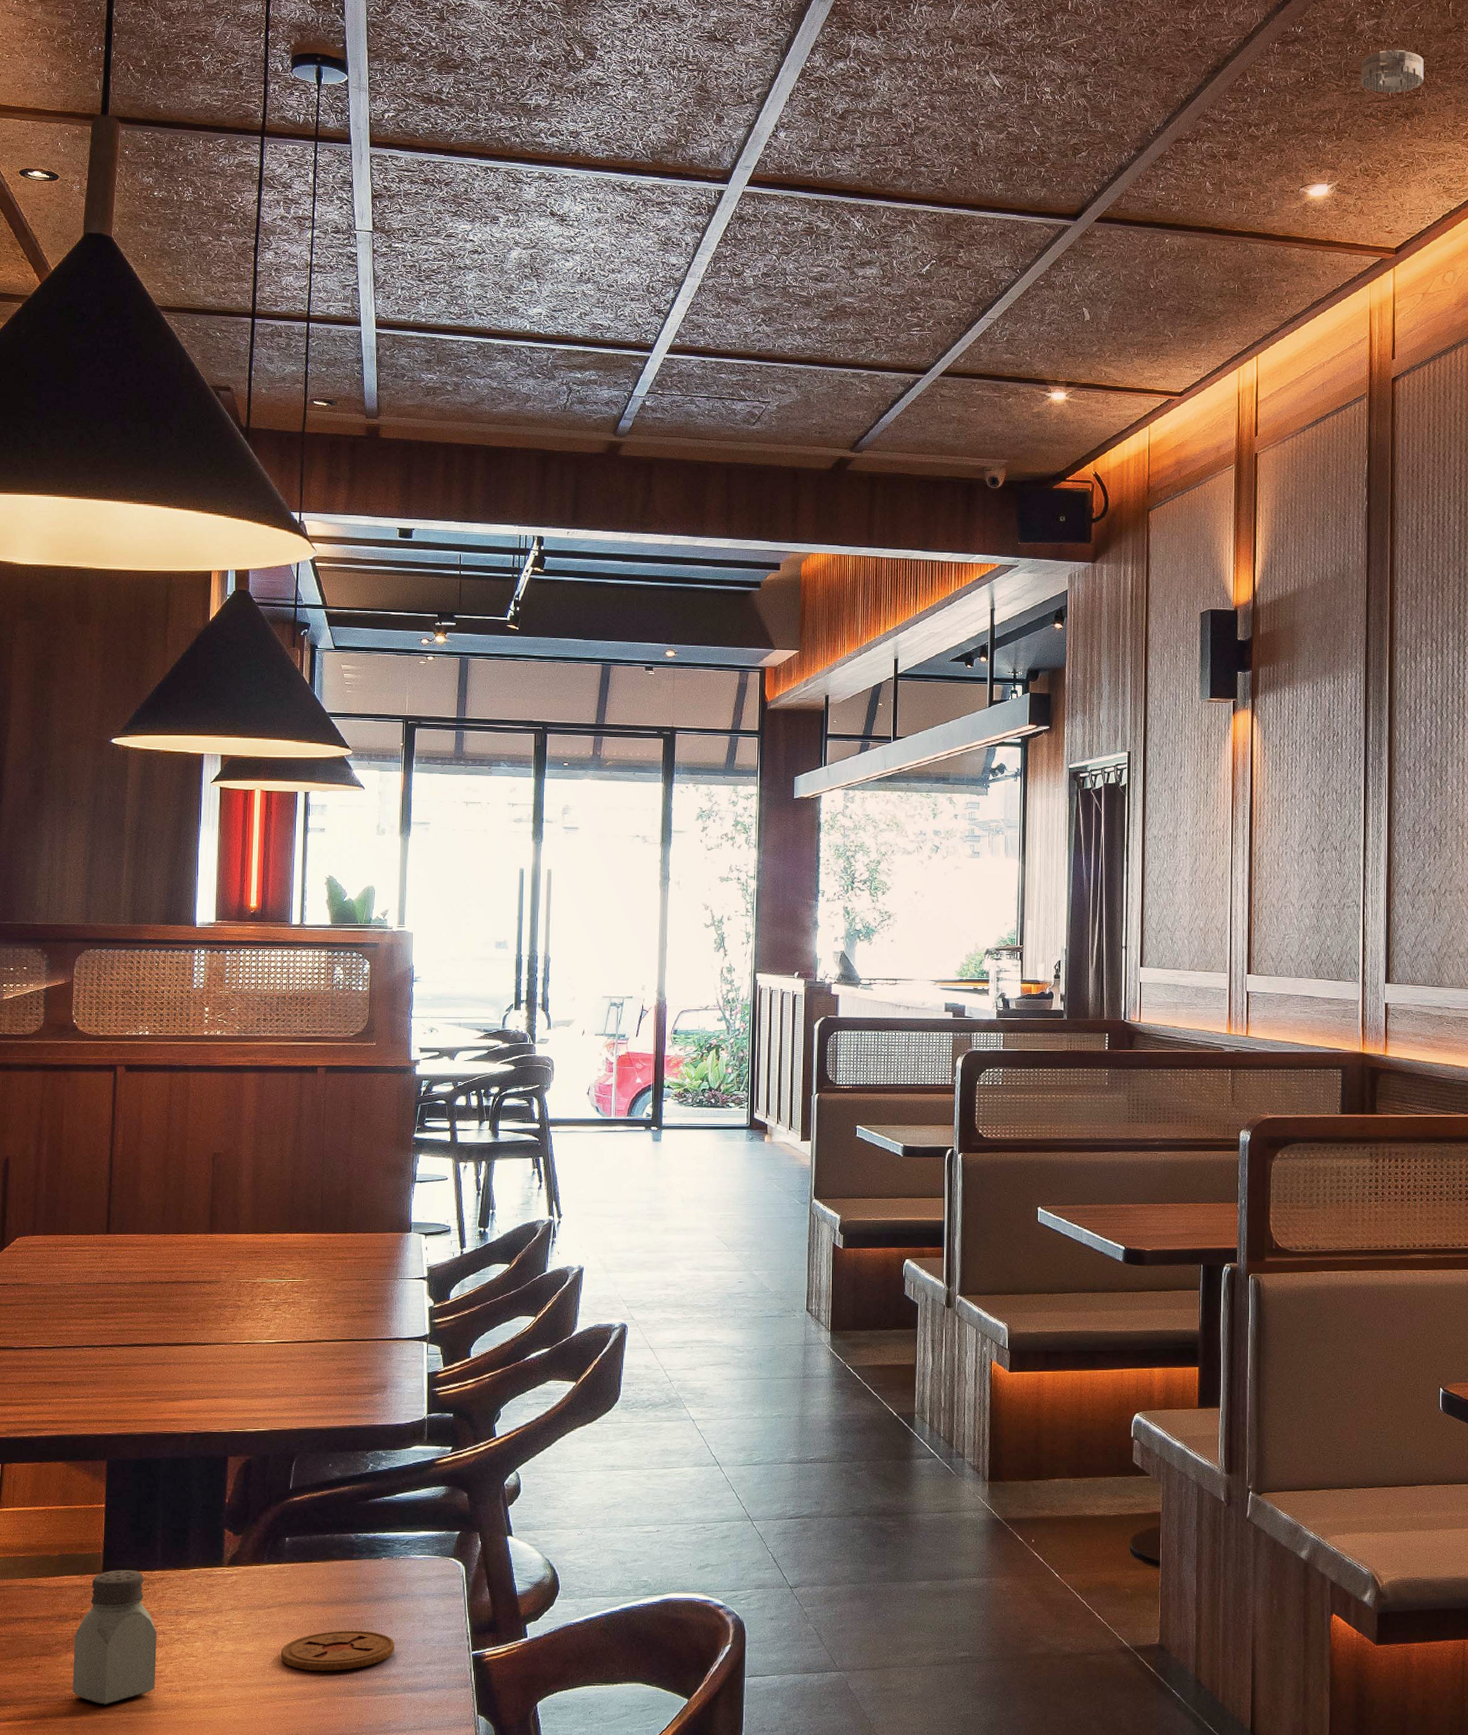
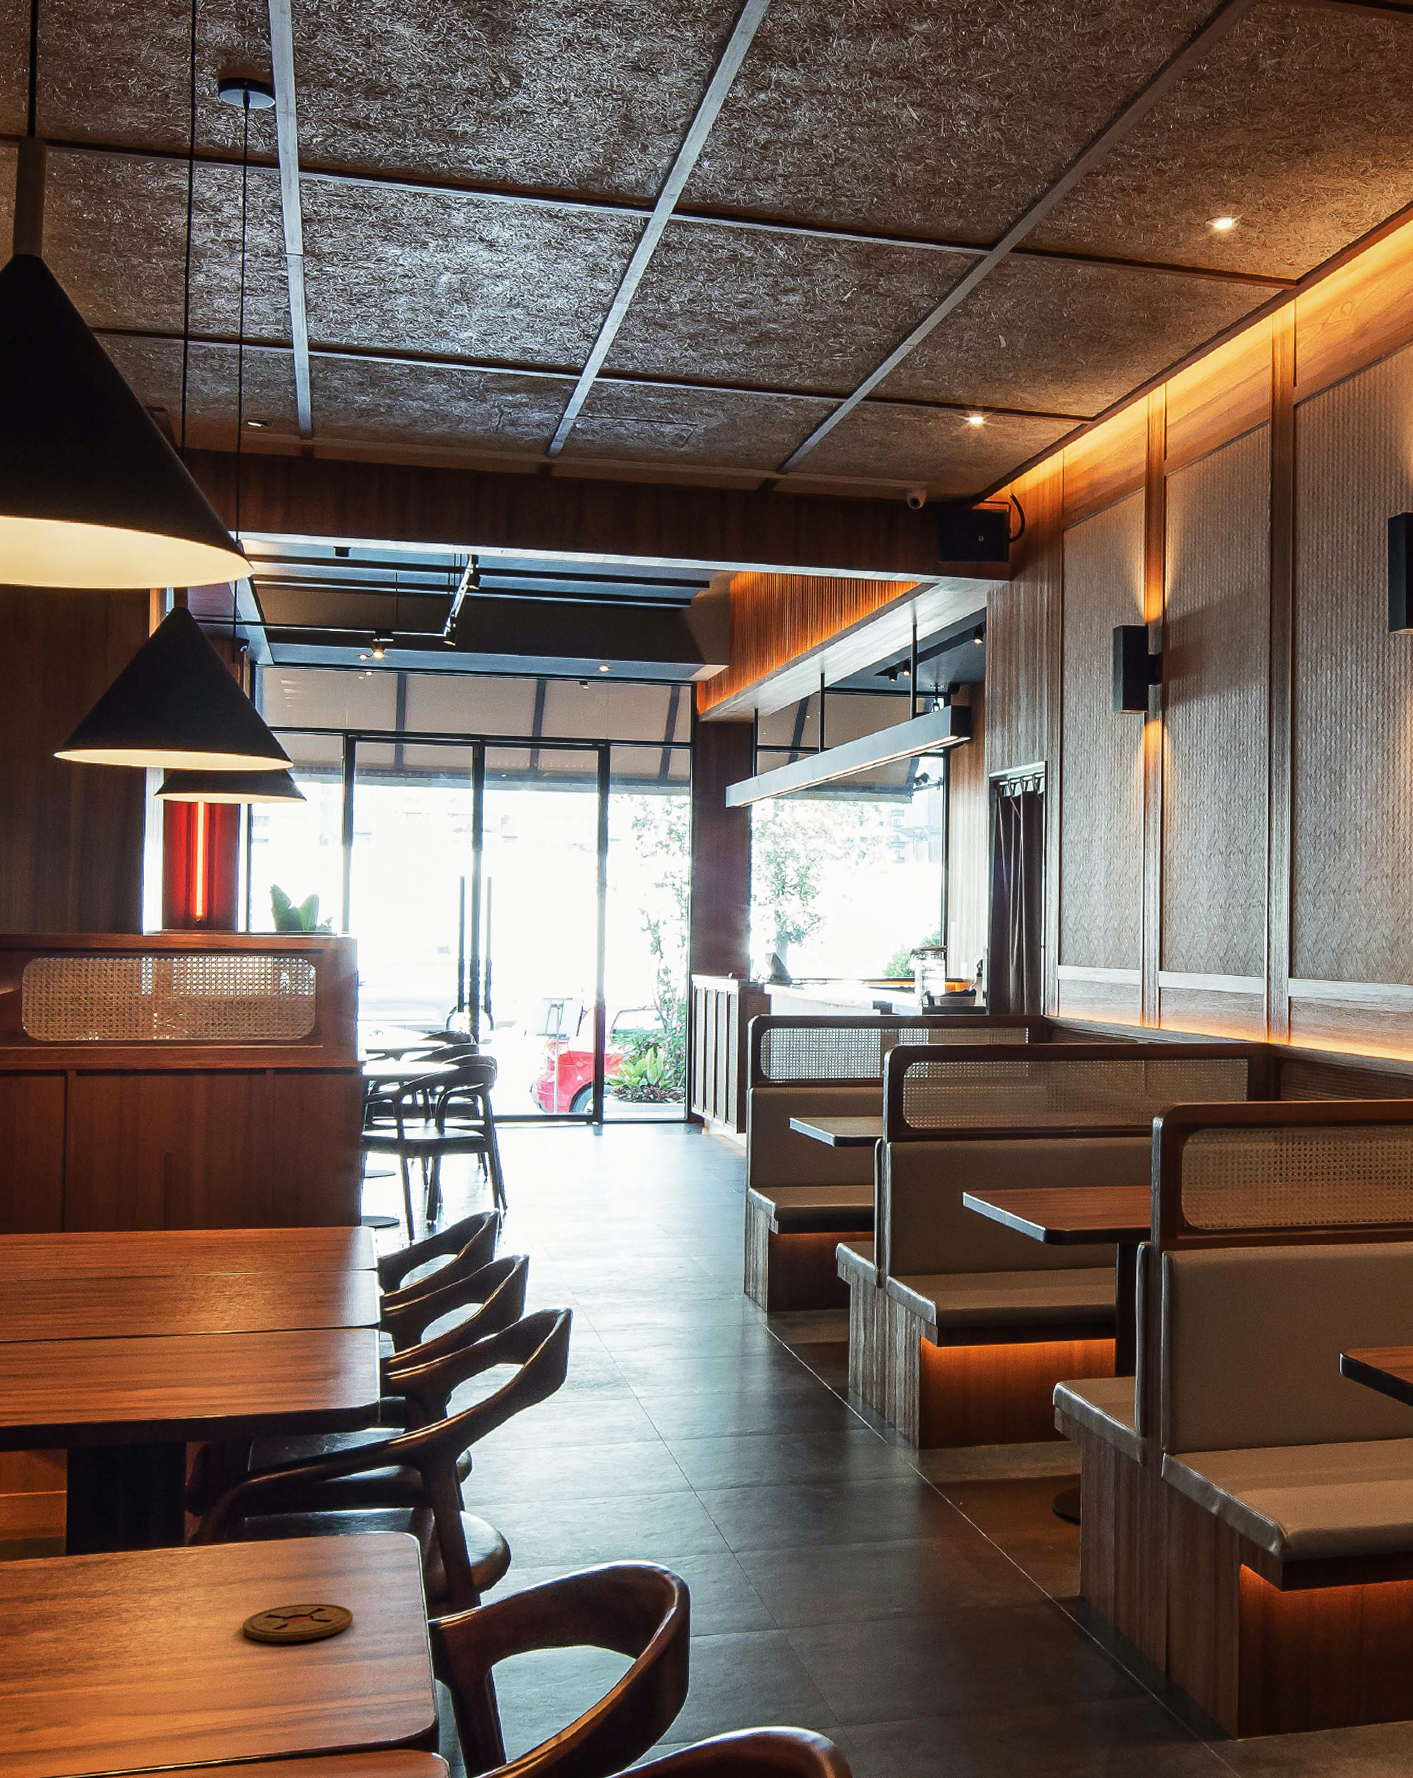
saltshaker: present [72,1570,157,1705] -> none [39,1552,121,1680]
smoke detector: present [1361,50,1424,93] -> none [1263,89,1323,130]

